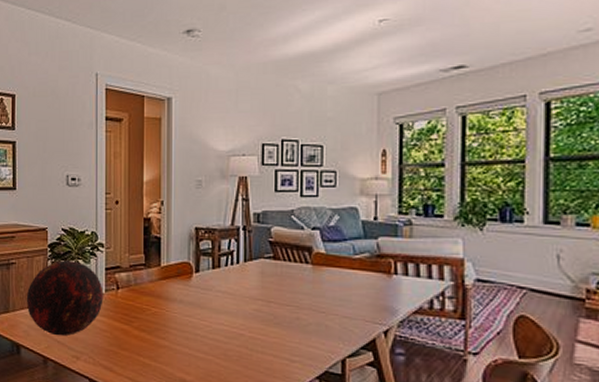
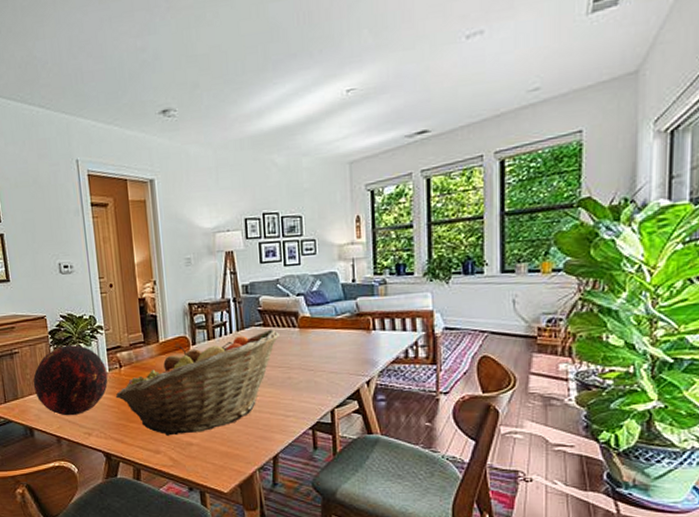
fruit basket: none [109,262,290,370] -> present [115,329,279,436]

